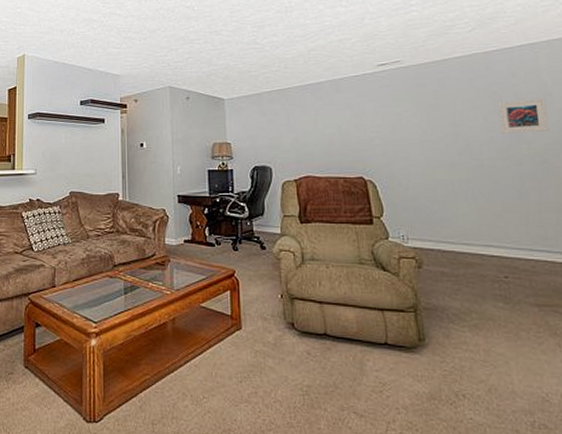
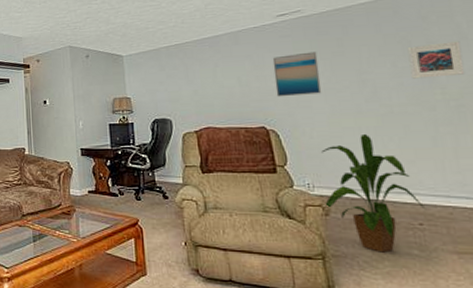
wall art: none [372,103,418,148] -> present [272,51,322,97]
house plant: none [416,186,512,305] -> present [321,133,427,253]

